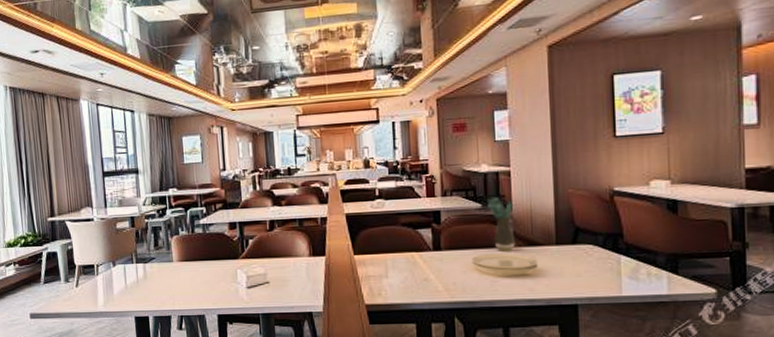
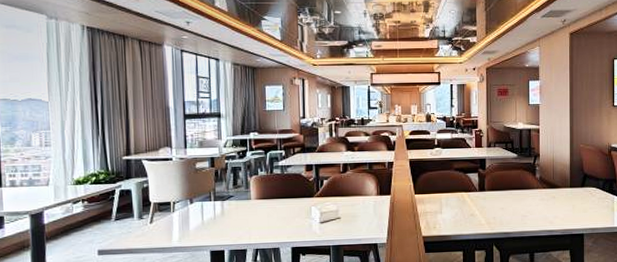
plate: present [471,253,538,276] -> none [508,193,556,212]
vase: present [487,195,516,253] -> none [521,148,541,193]

